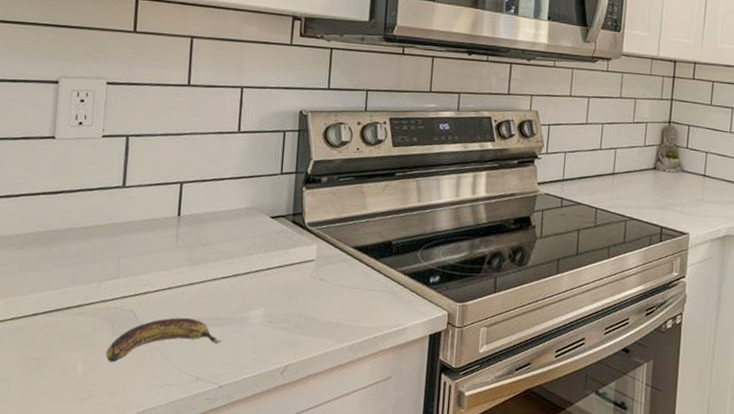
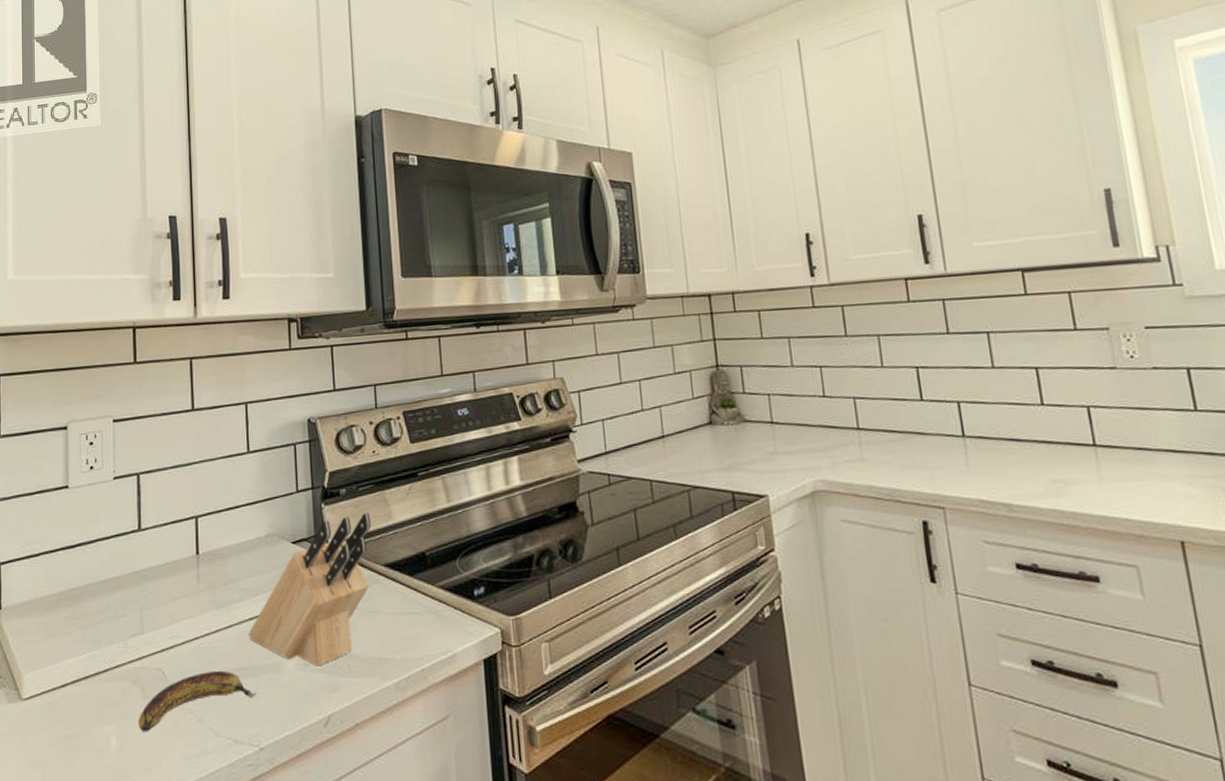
knife block: none [219,200,347,325] -> present [248,513,371,666]

